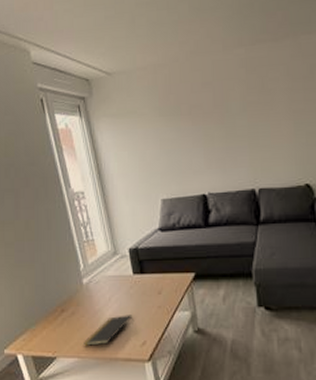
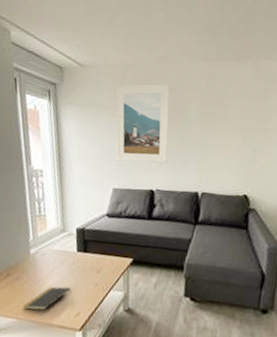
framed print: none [149,78,216,169] -> present [115,83,171,164]

